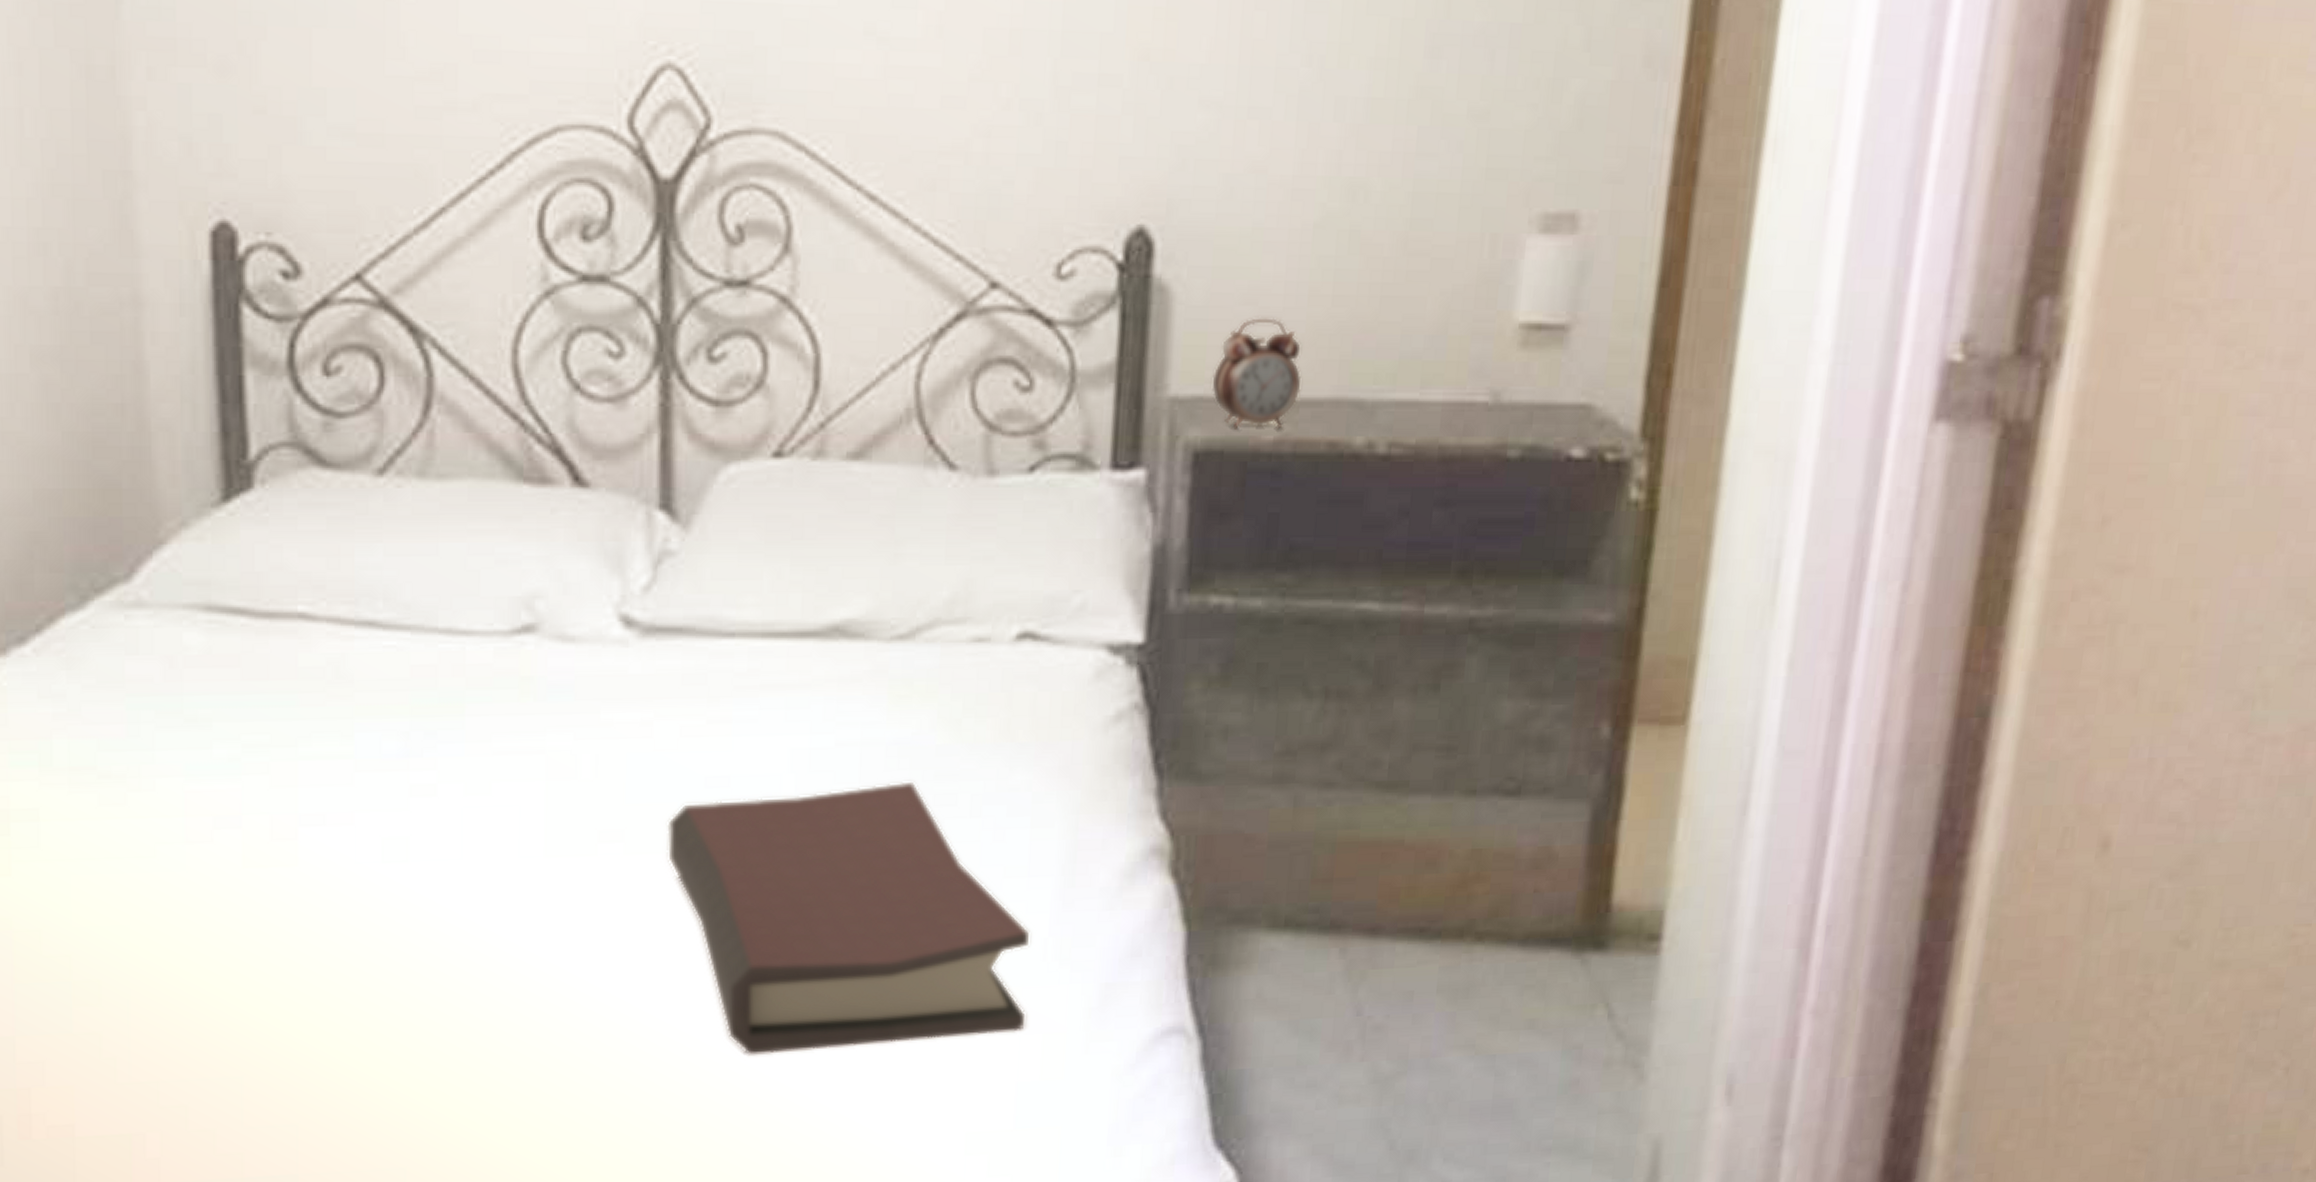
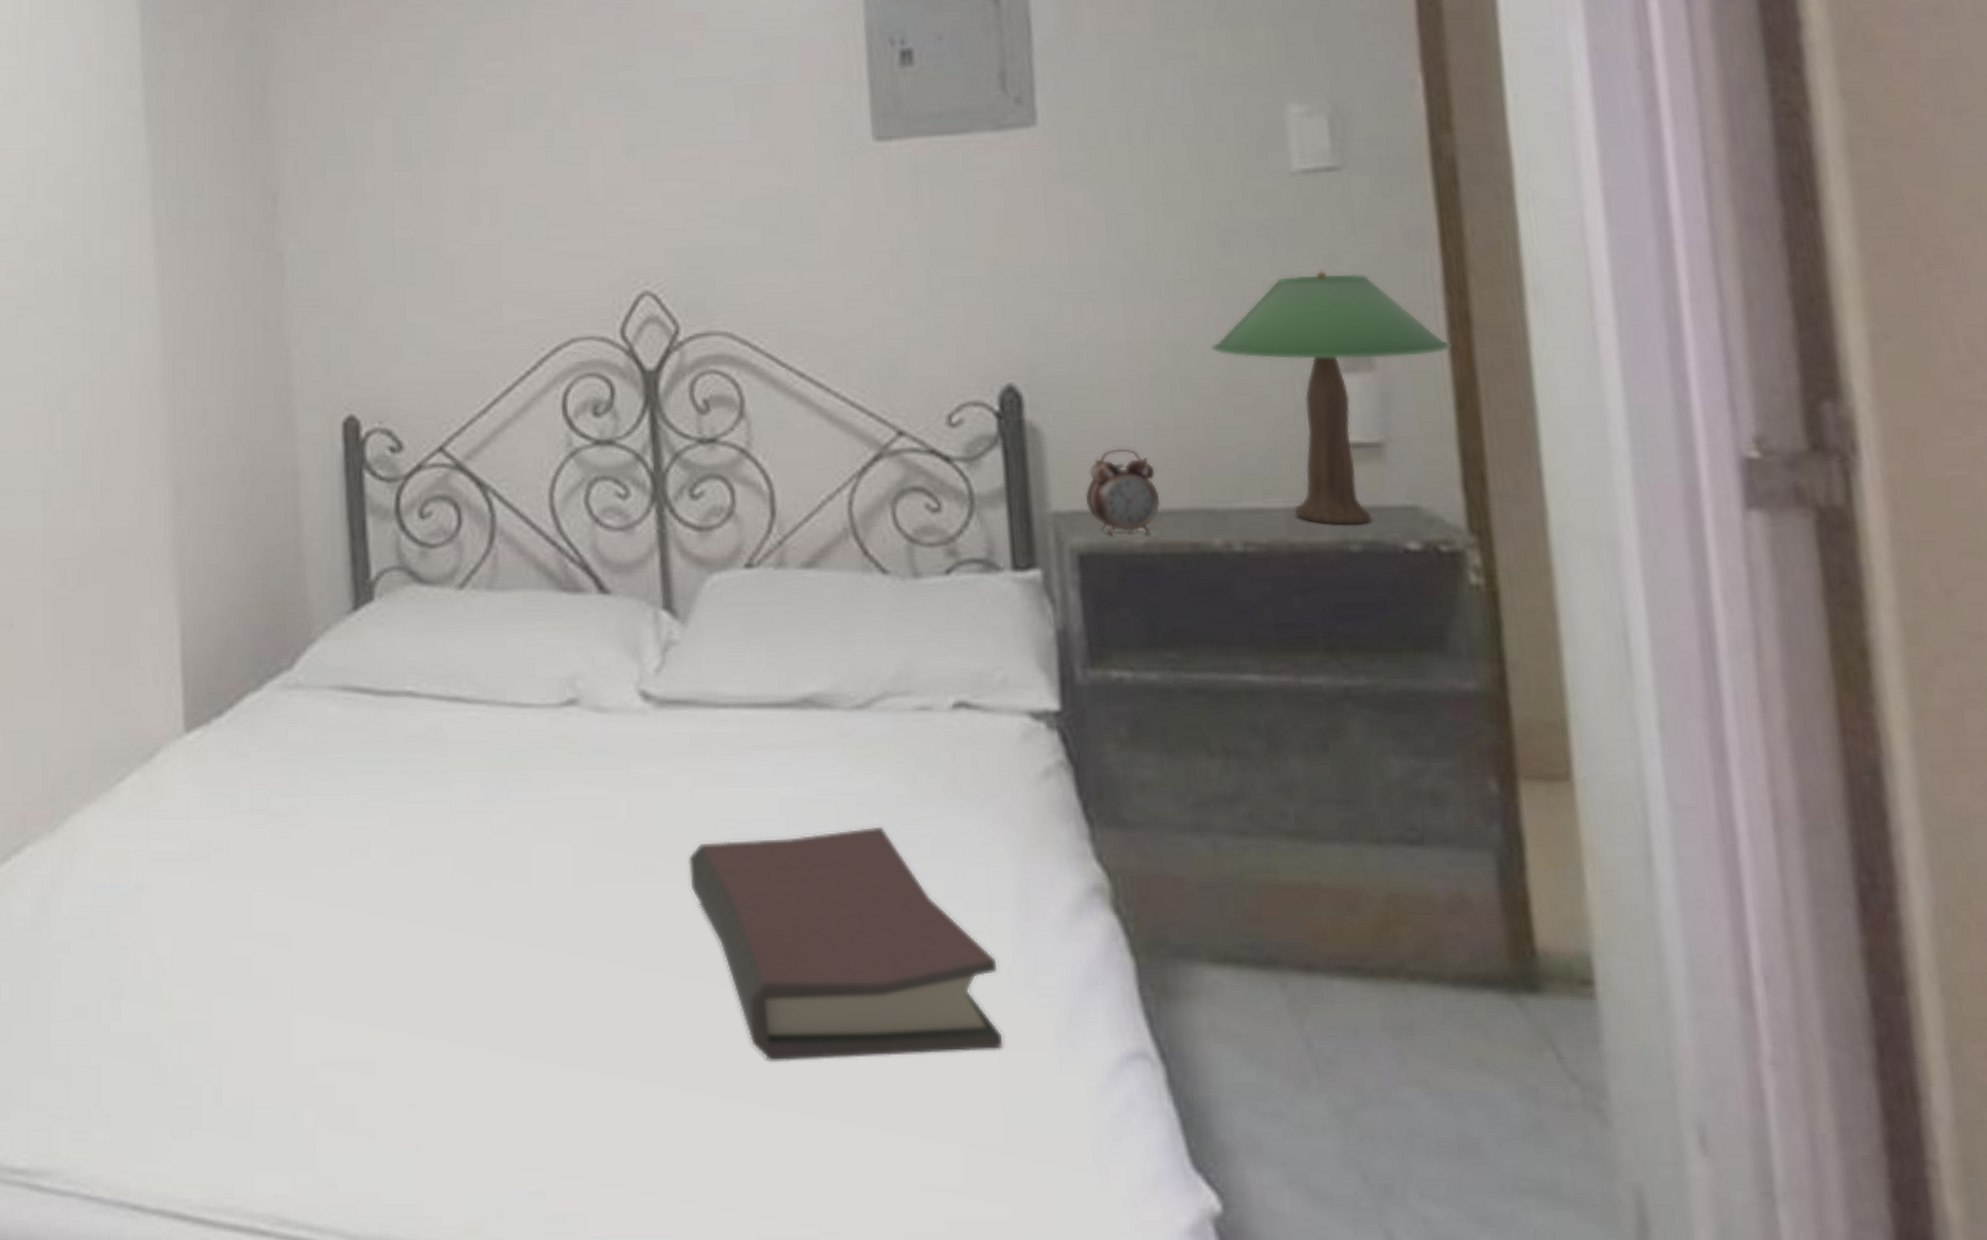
table lamp: none [1393,97,1669,426] -> present [1210,270,1452,526]

